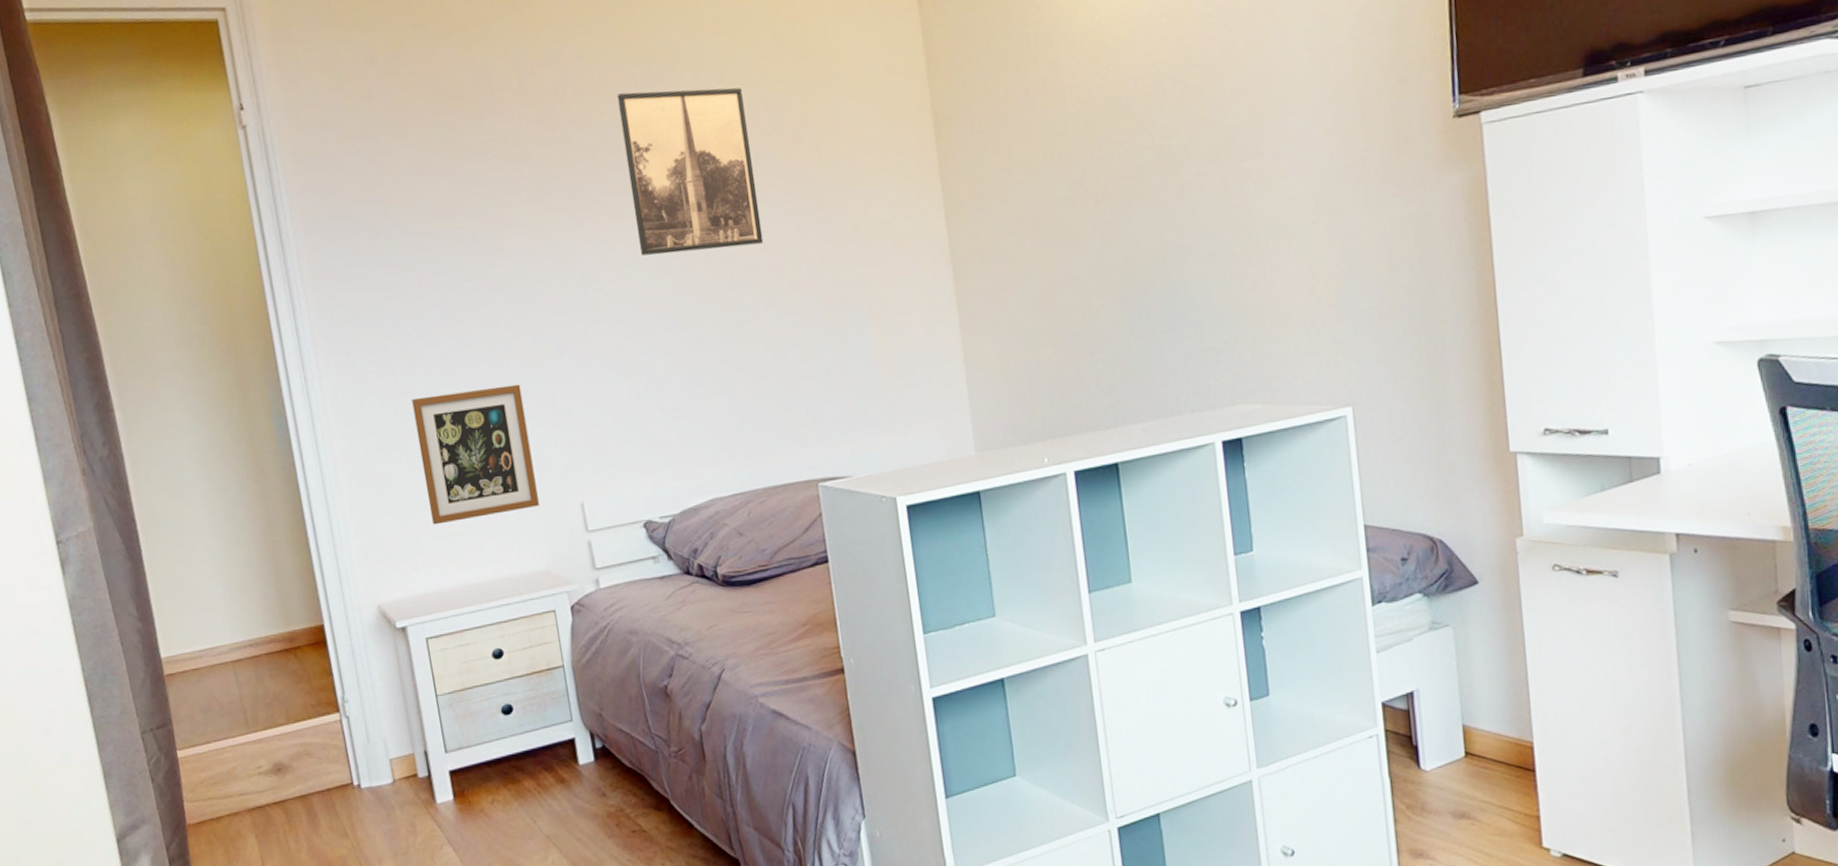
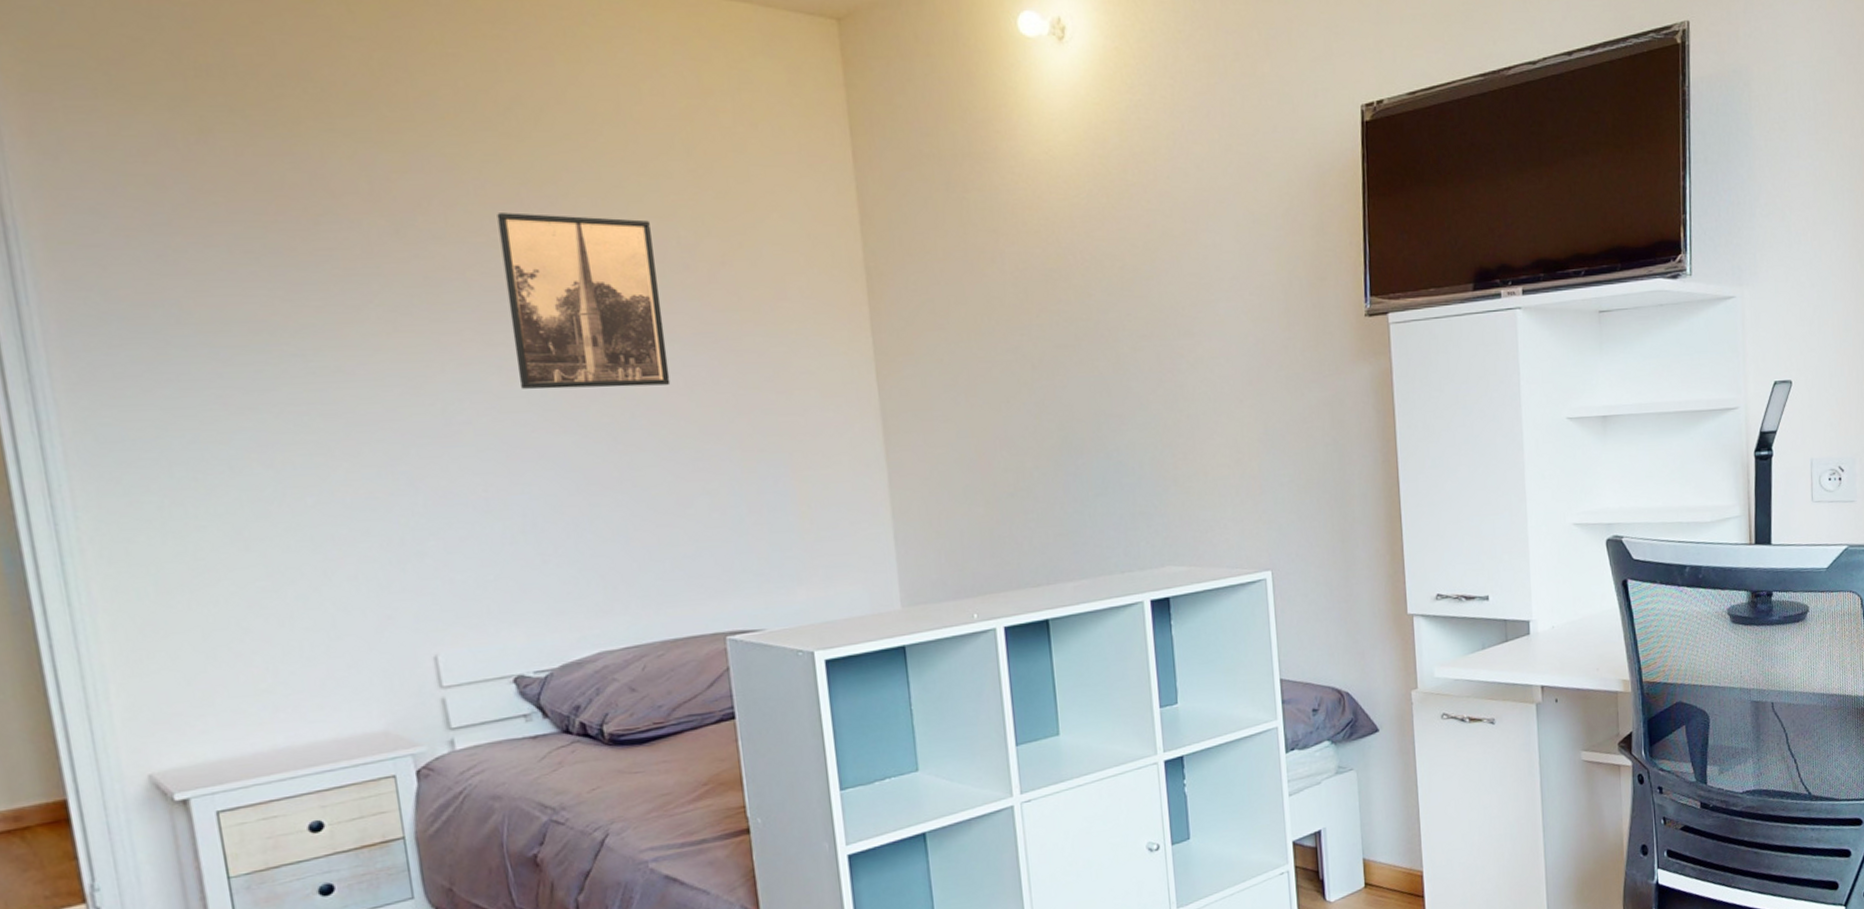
picture frame: present [411,384,539,525] -> none [207,522,379,681]

